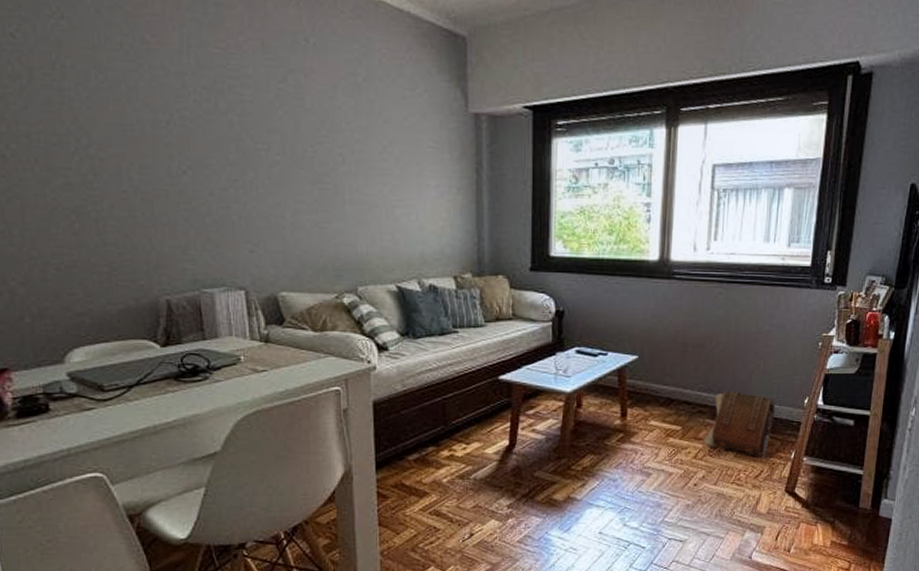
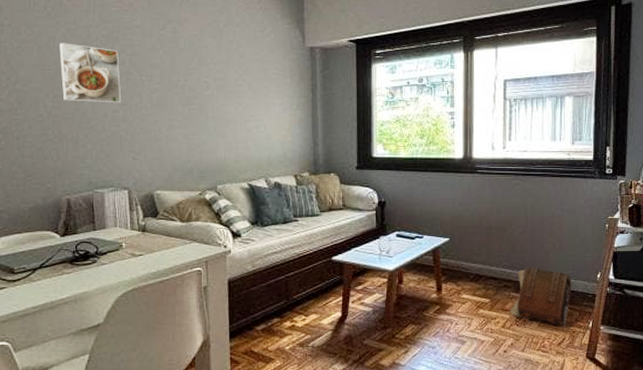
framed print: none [144,94,232,179] -> present [59,43,122,103]

